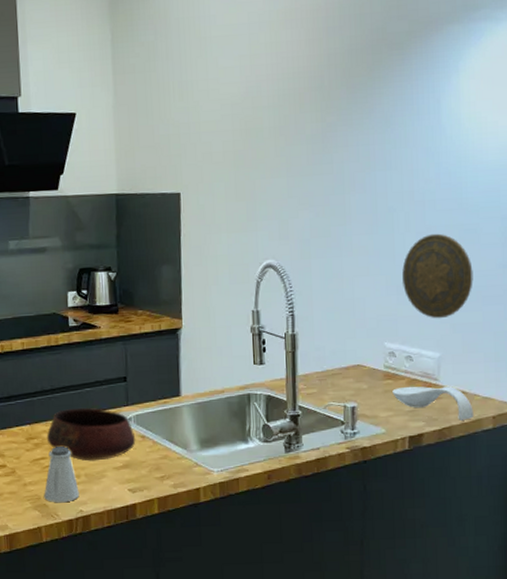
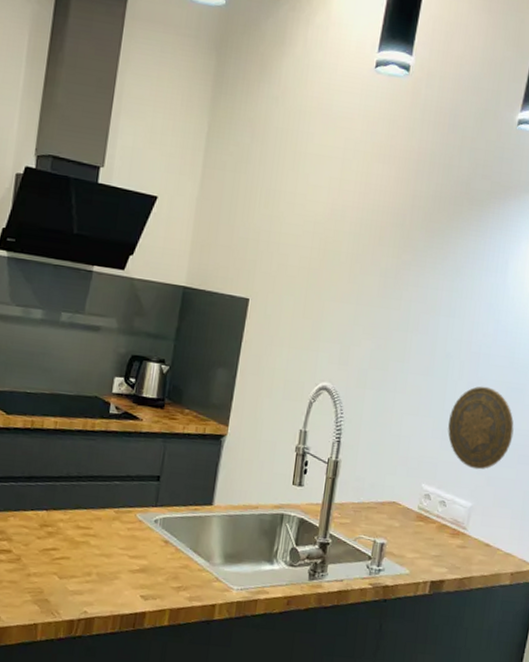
saltshaker: present [44,446,80,503] -> none [47,539,87,601]
bowl: present [46,407,136,461] -> none [62,499,159,561]
spoon rest: present [392,386,474,421] -> none [422,530,495,573]

